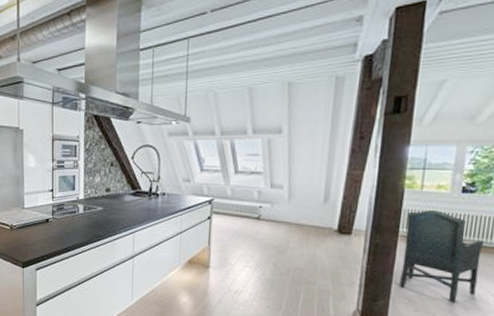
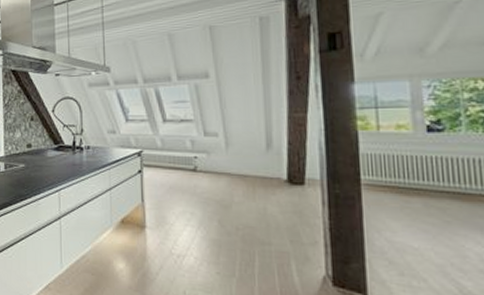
chair: present [400,210,485,303] -> none [367,154,472,265]

